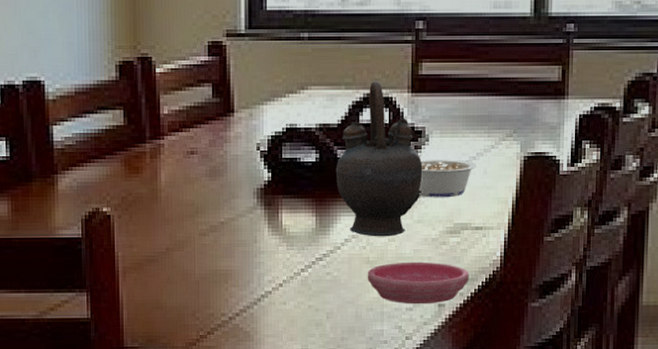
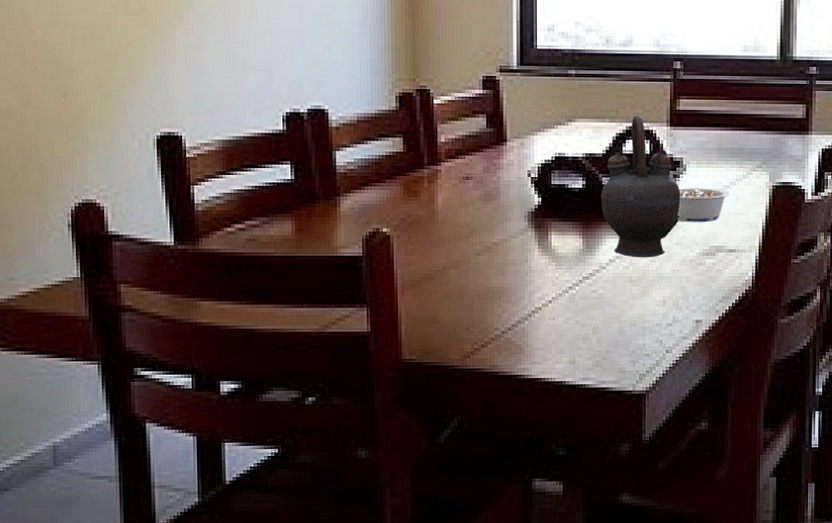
saucer: present [367,261,470,305] -> none [630,281,724,320]

